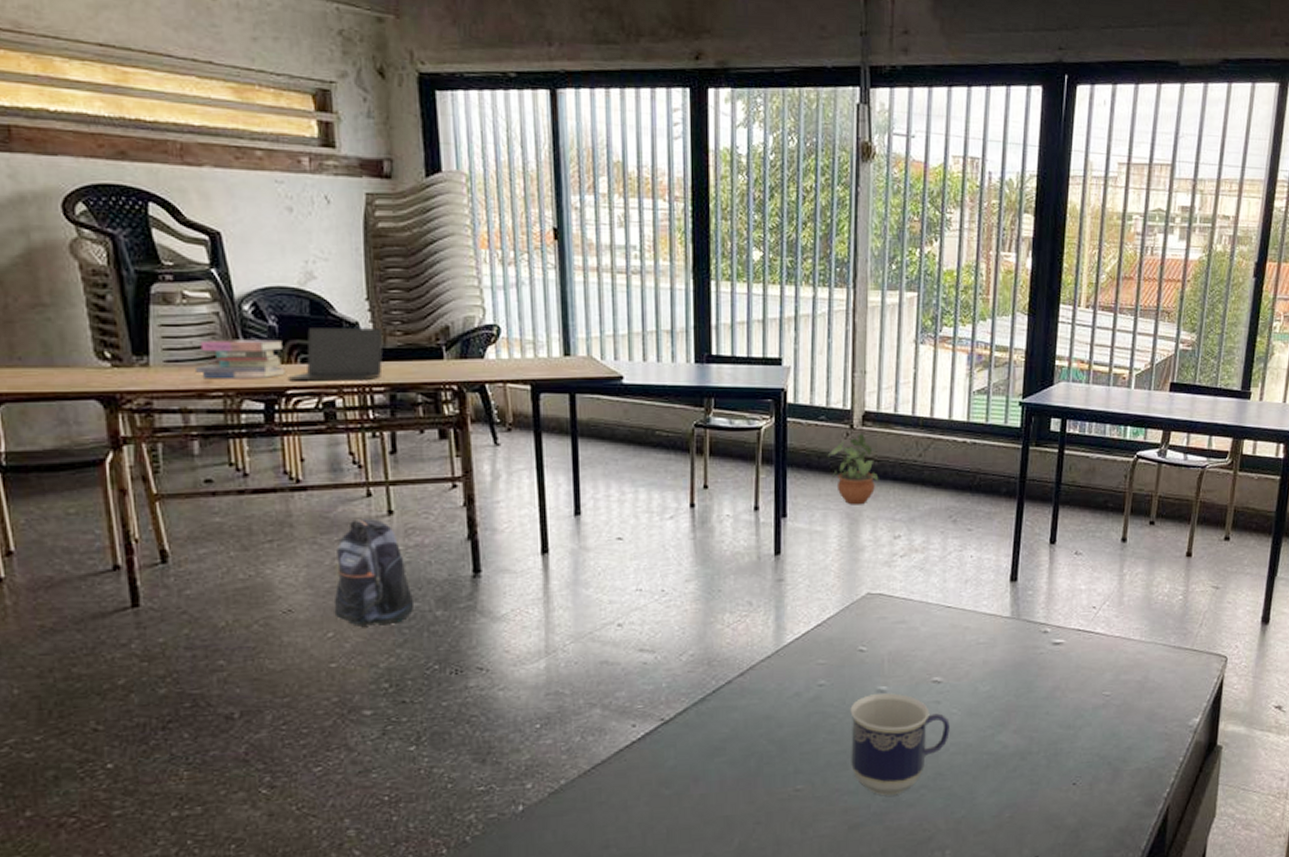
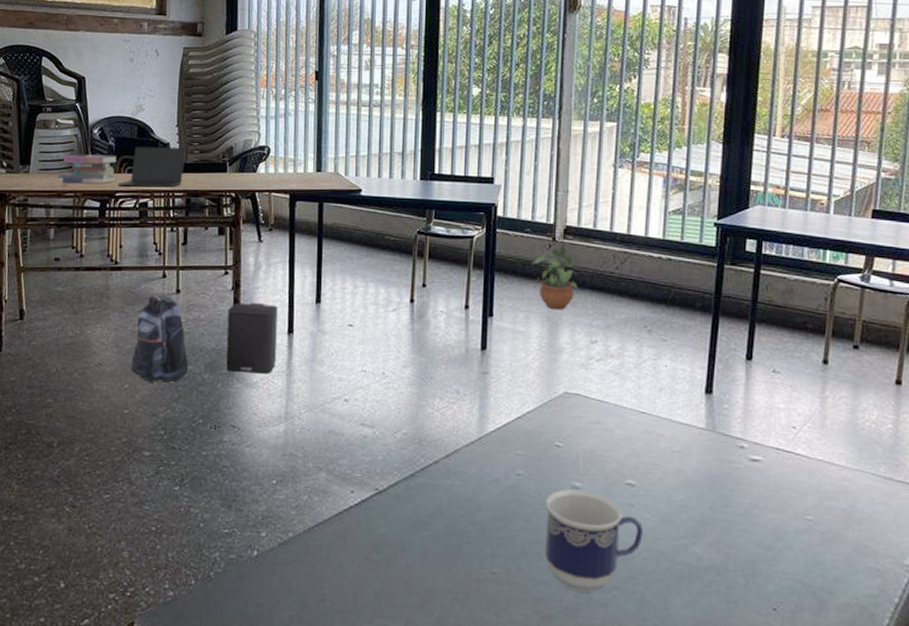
pedal bin: none [460,520,530,605] -> present [226,302,278,374]

